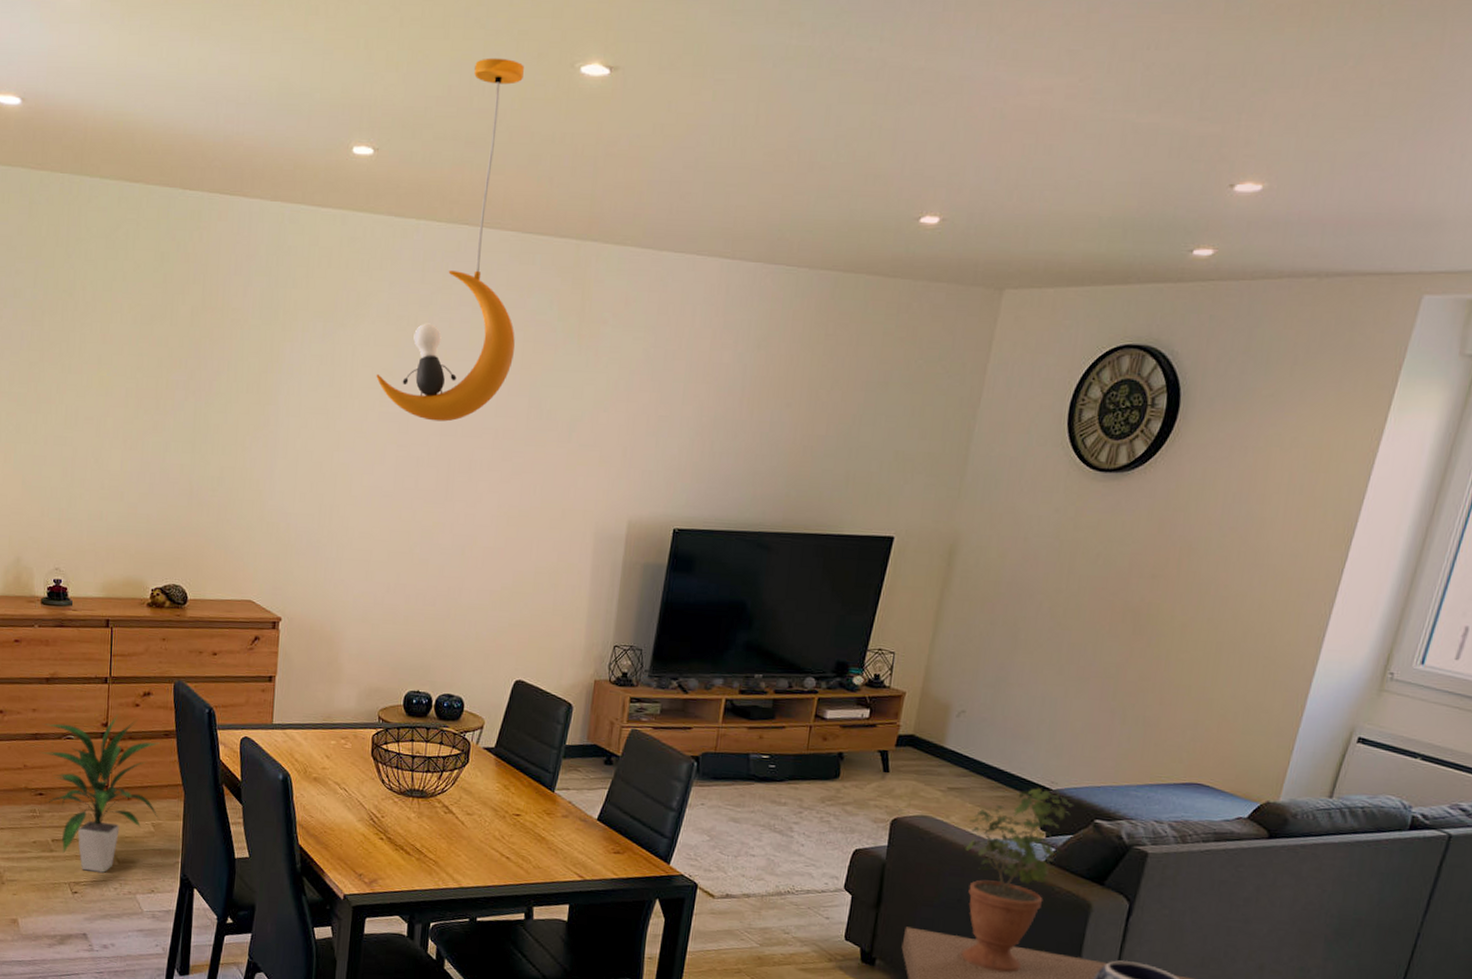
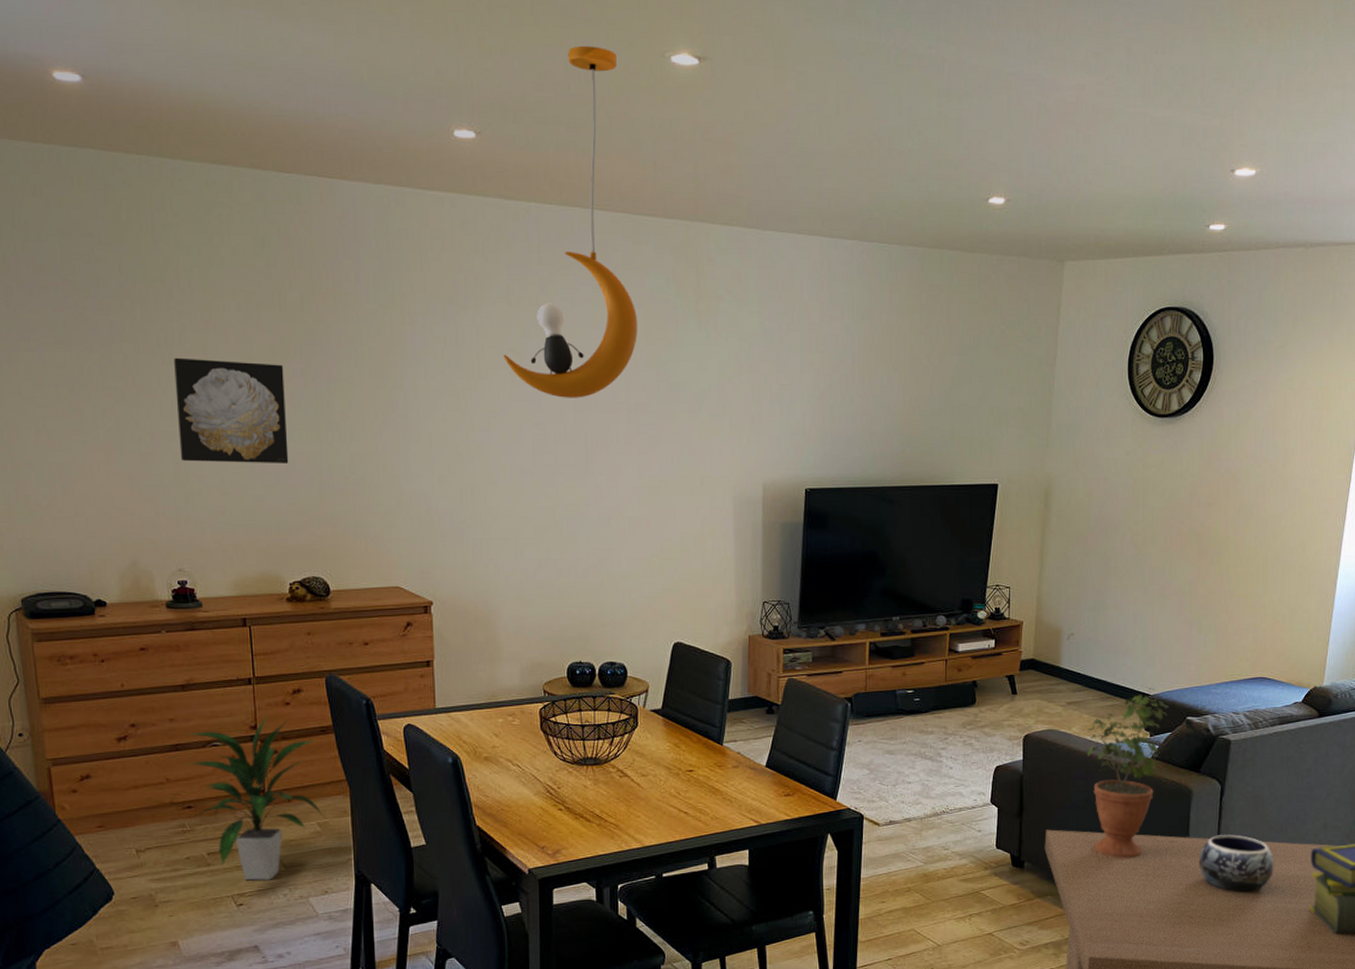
wall art: none [68,366,169,473] -> present [174,357,289,463]

